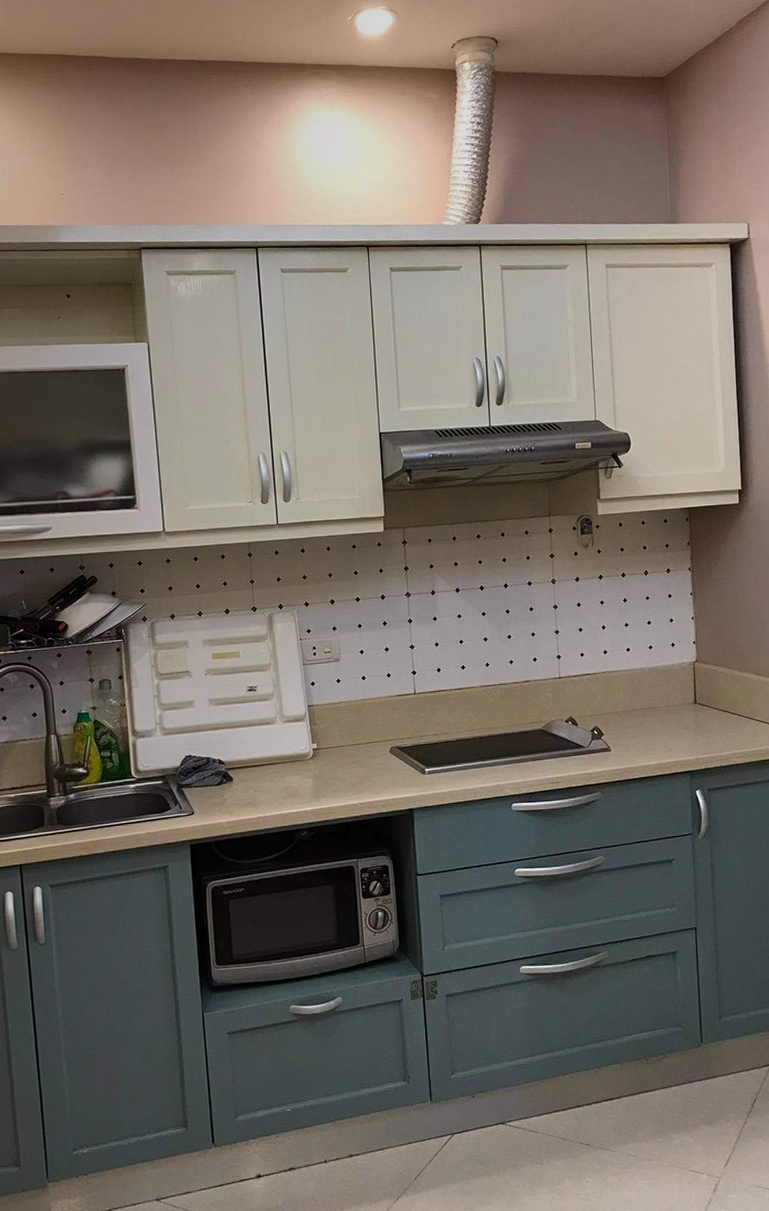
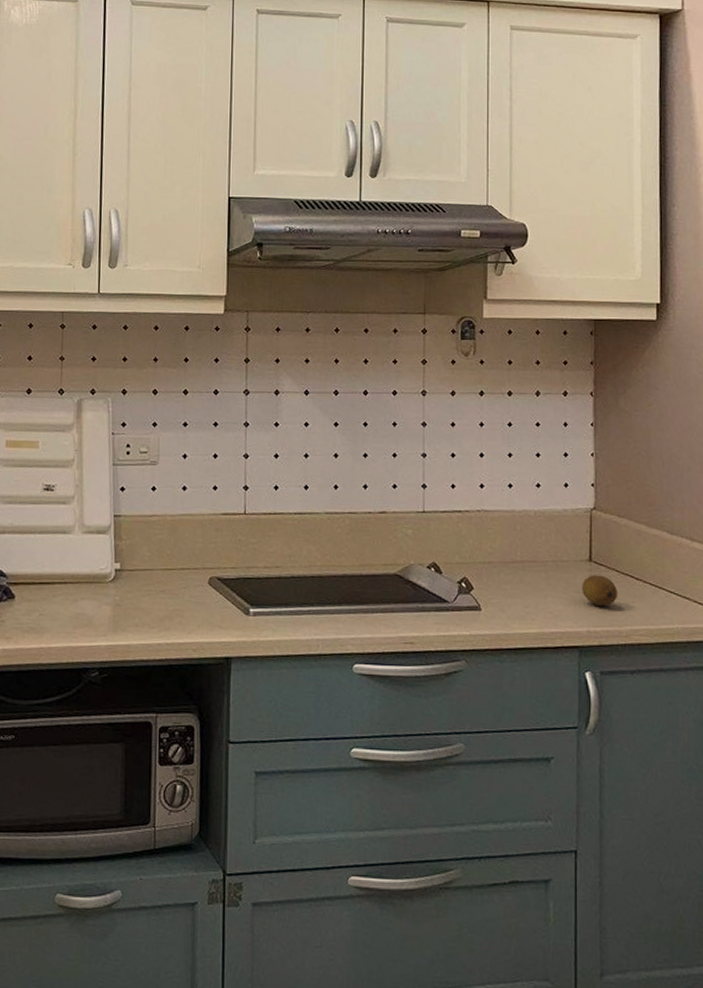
fruit: none [690,713,719,738] -> present [582,575,618,606]

